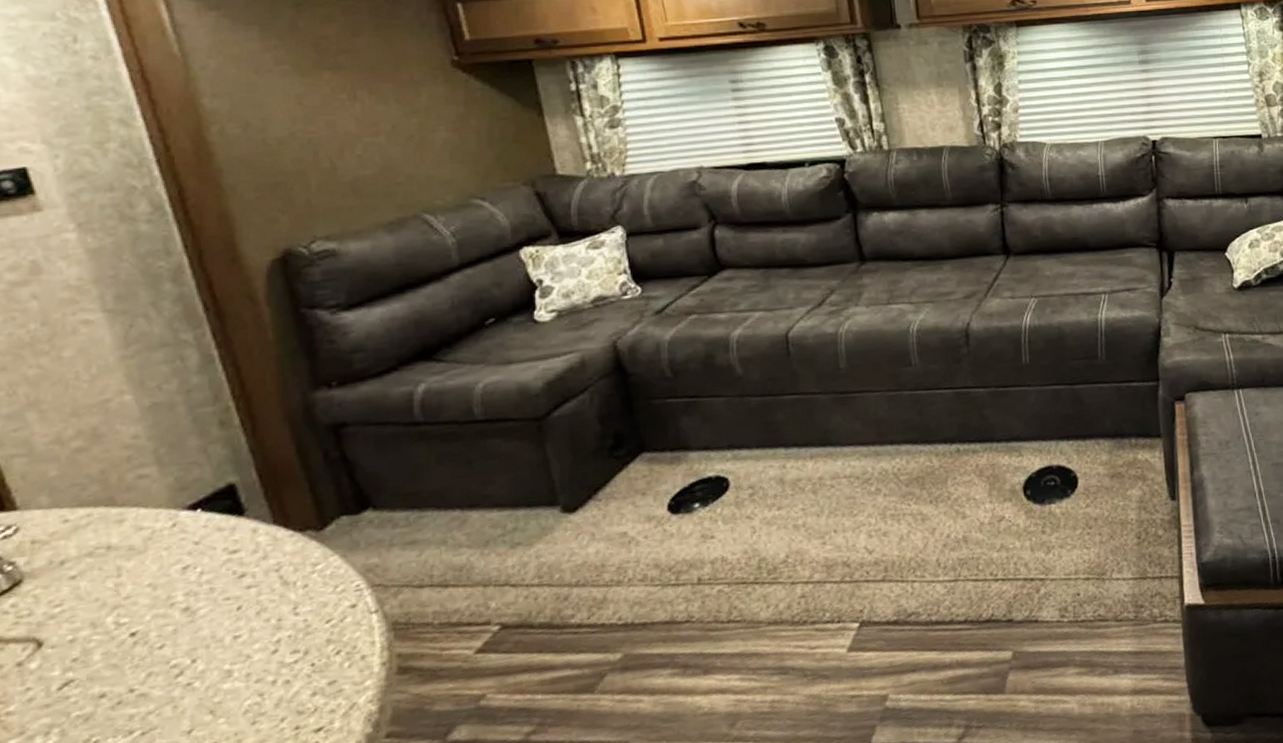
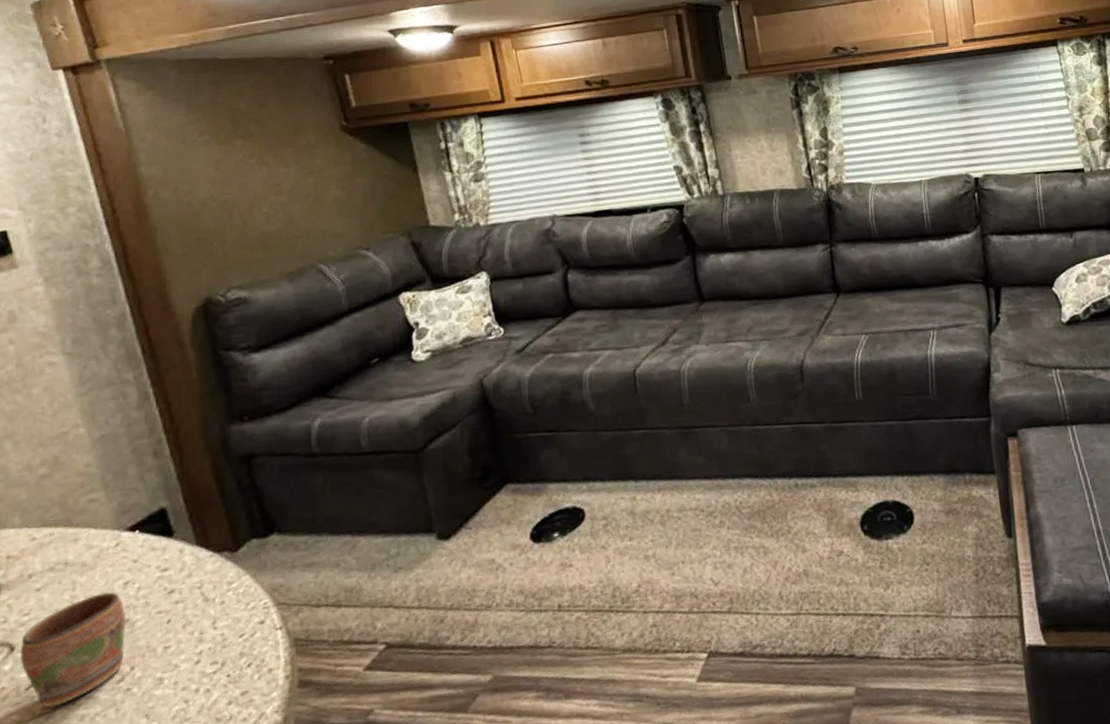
mug: none [51,577,185,709] -> present [21,591,125,708]

